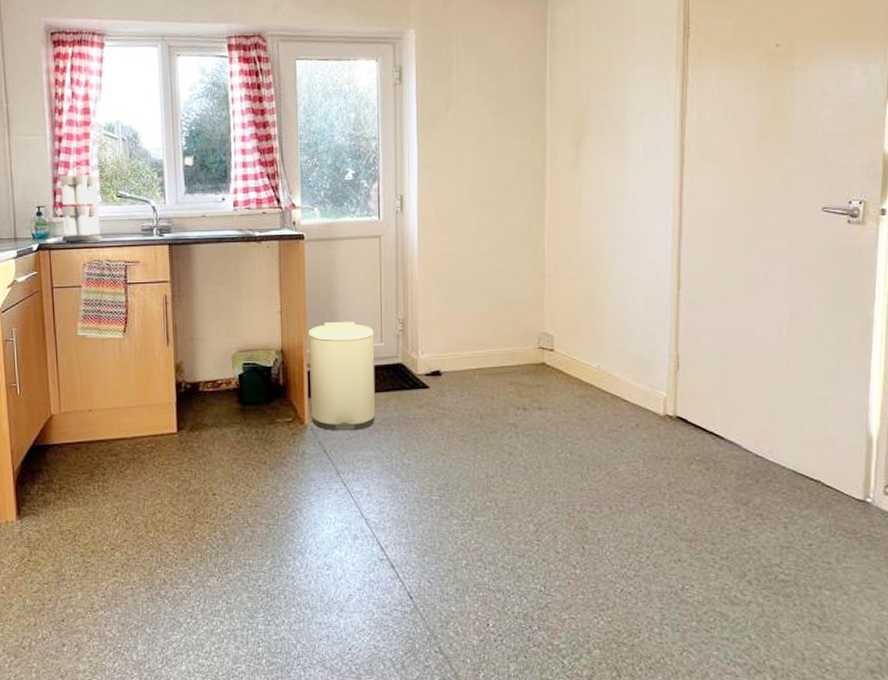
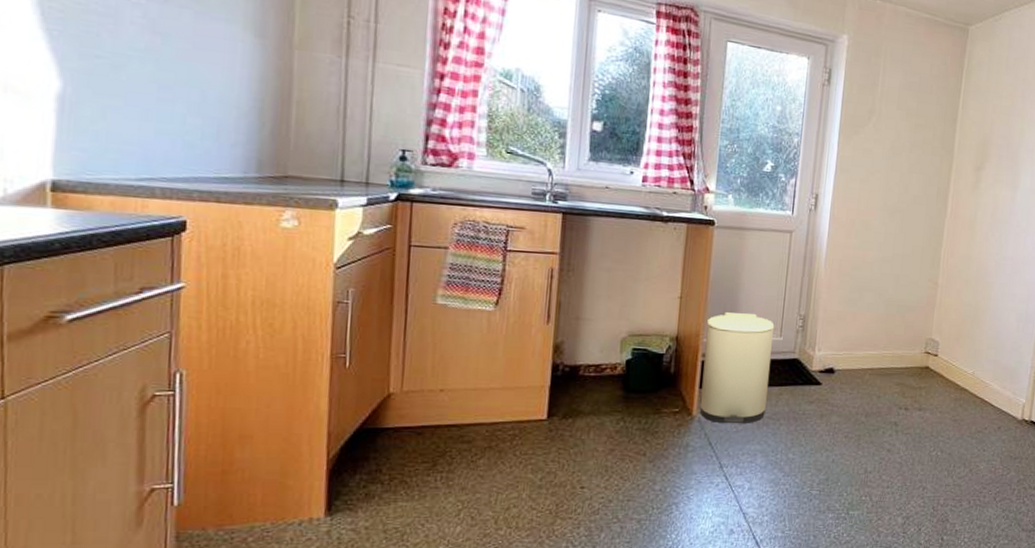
spice rack: present [60,165,103,242] -> none [429,109,486,199]

